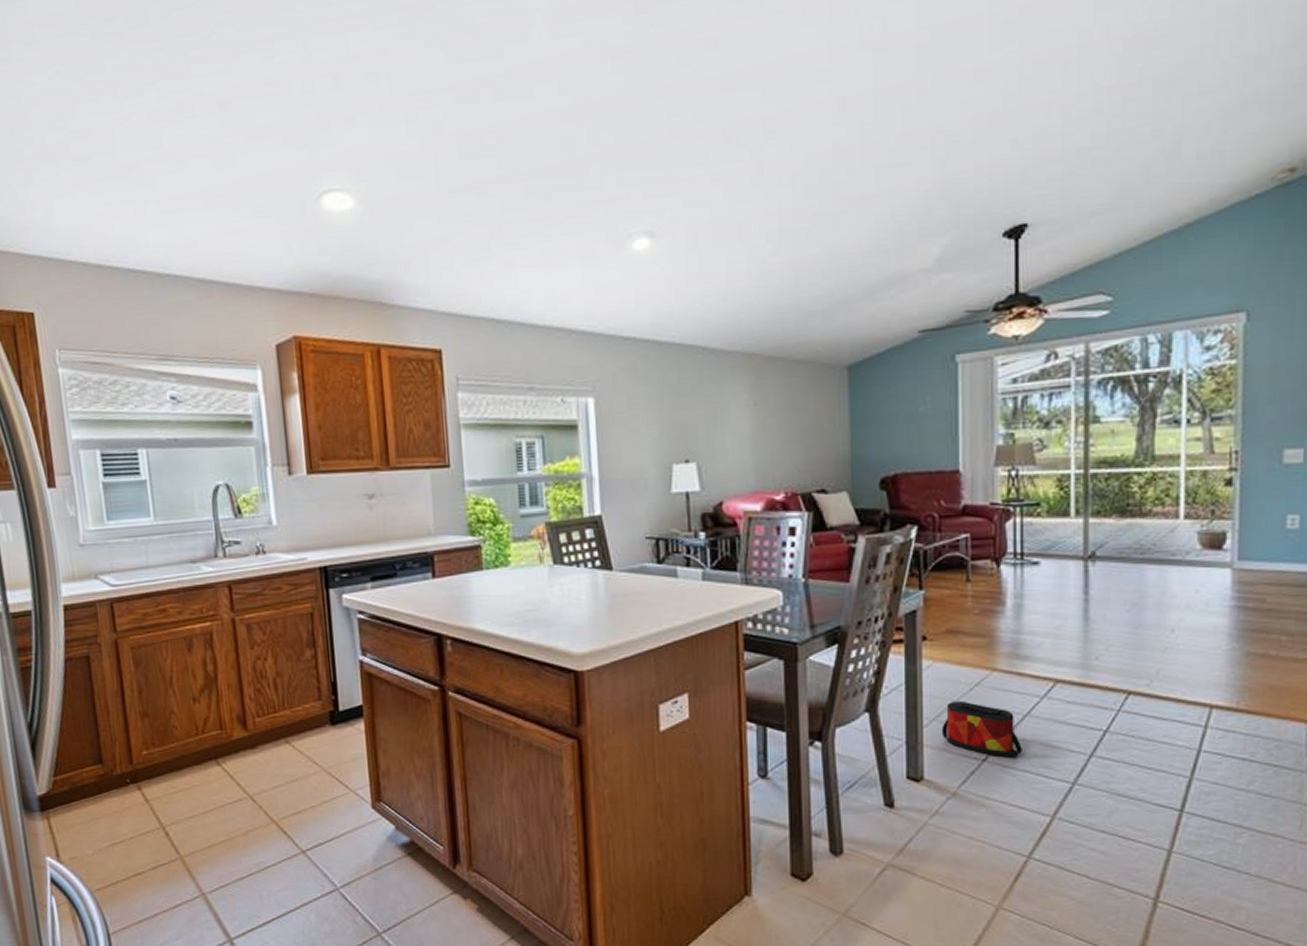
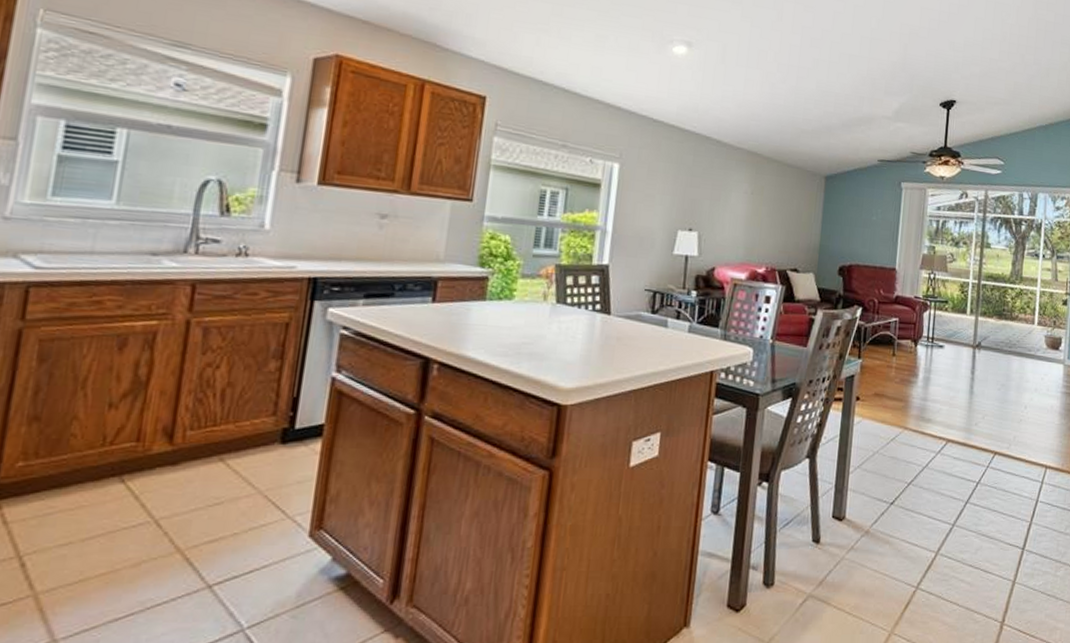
bag: present [941,700,1022,758] -> none [862,452,920,502]

